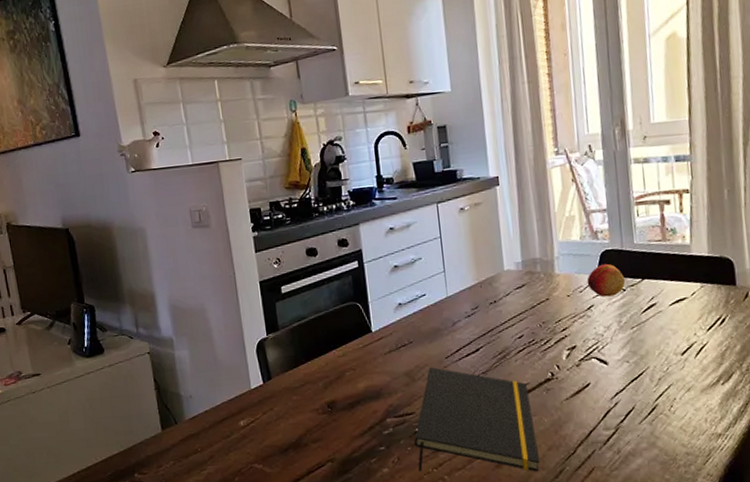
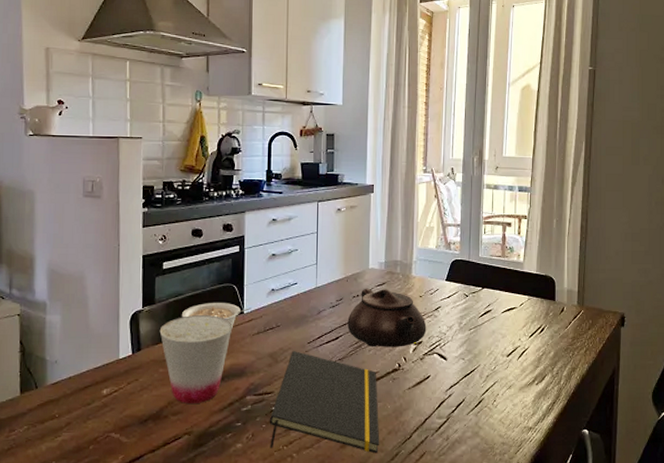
cup: none [287,337,363,430] -> present [159,315,233,404]
legume: none [307,322,380,349] -> present [181,303,252,329]
teapot: none [486,291,580,356] -> present [347,288,427,347]
fruit: present [586,263,626,297] -> none [437,271,469,301]

